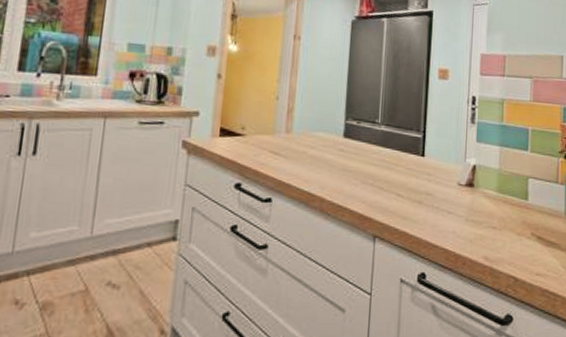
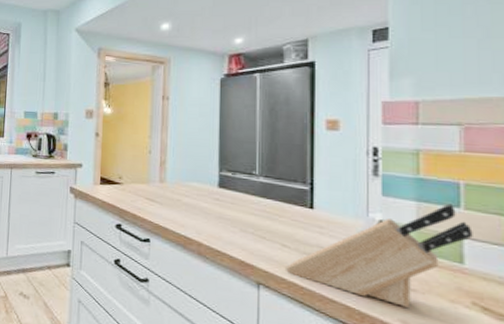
knife block: none [399,147,535,244] -> present [286,203,473,308]

